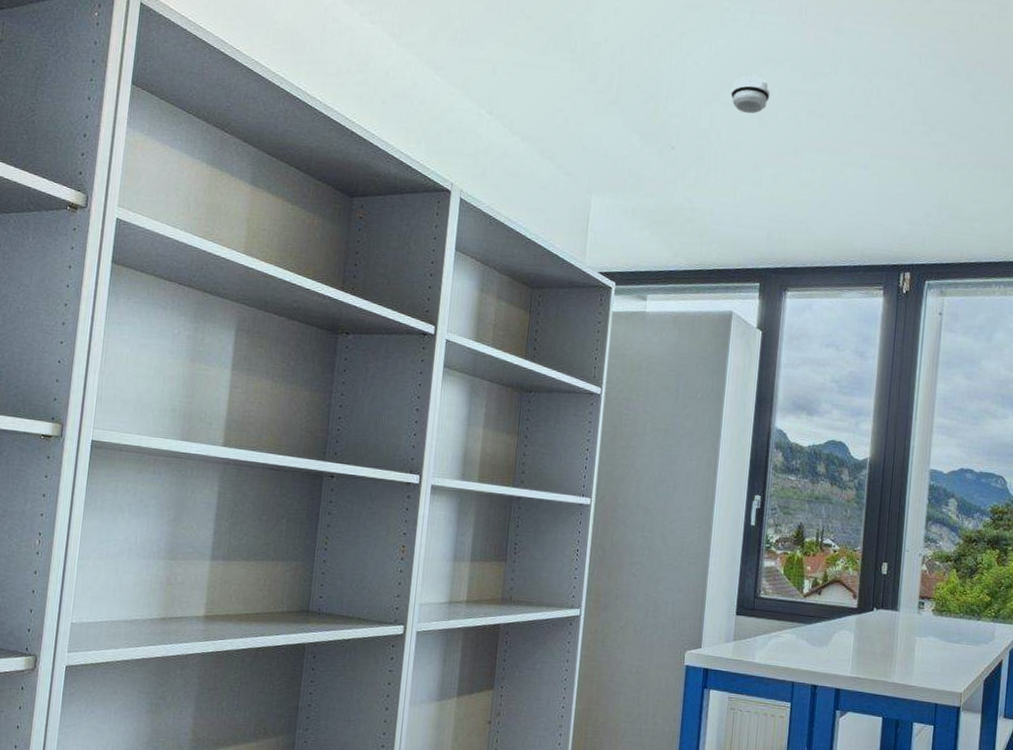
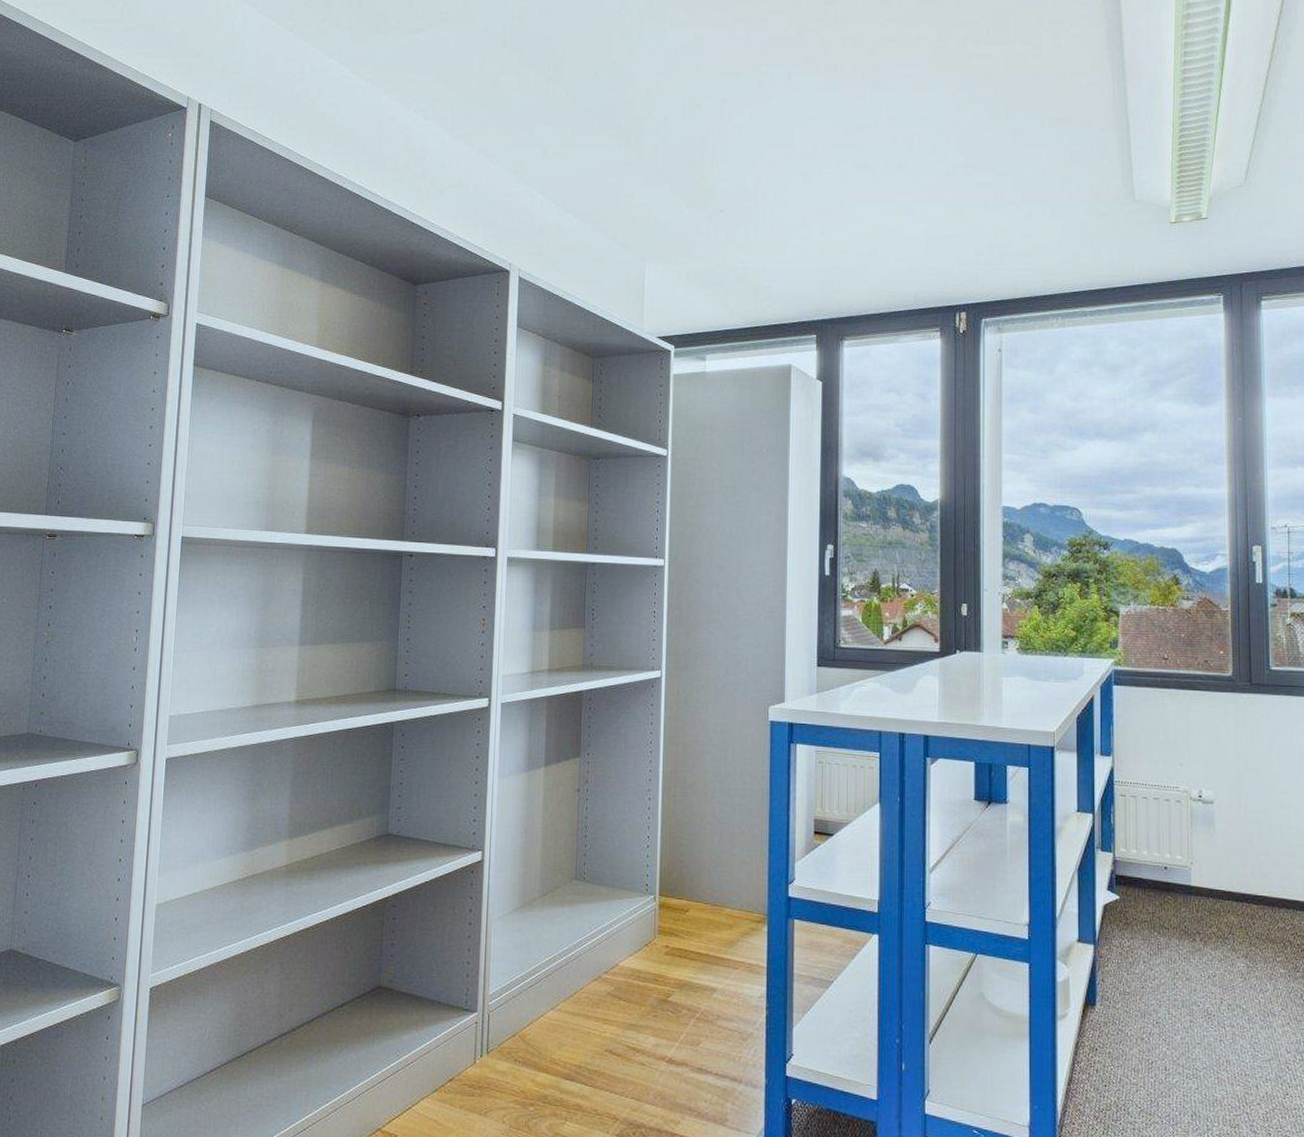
smoke detector: present [730,76,770,114] -> none [774,136,813,172]

